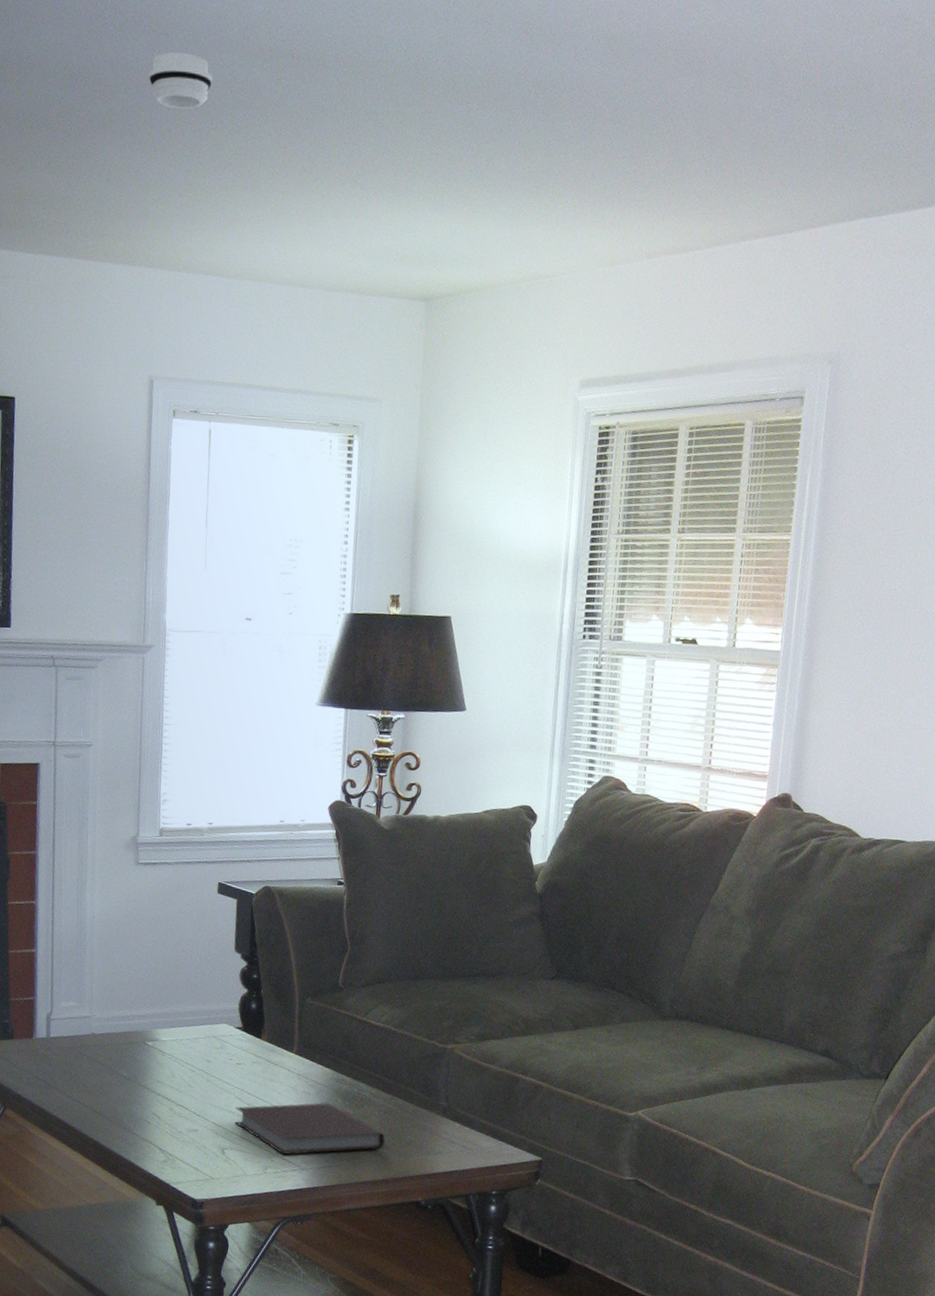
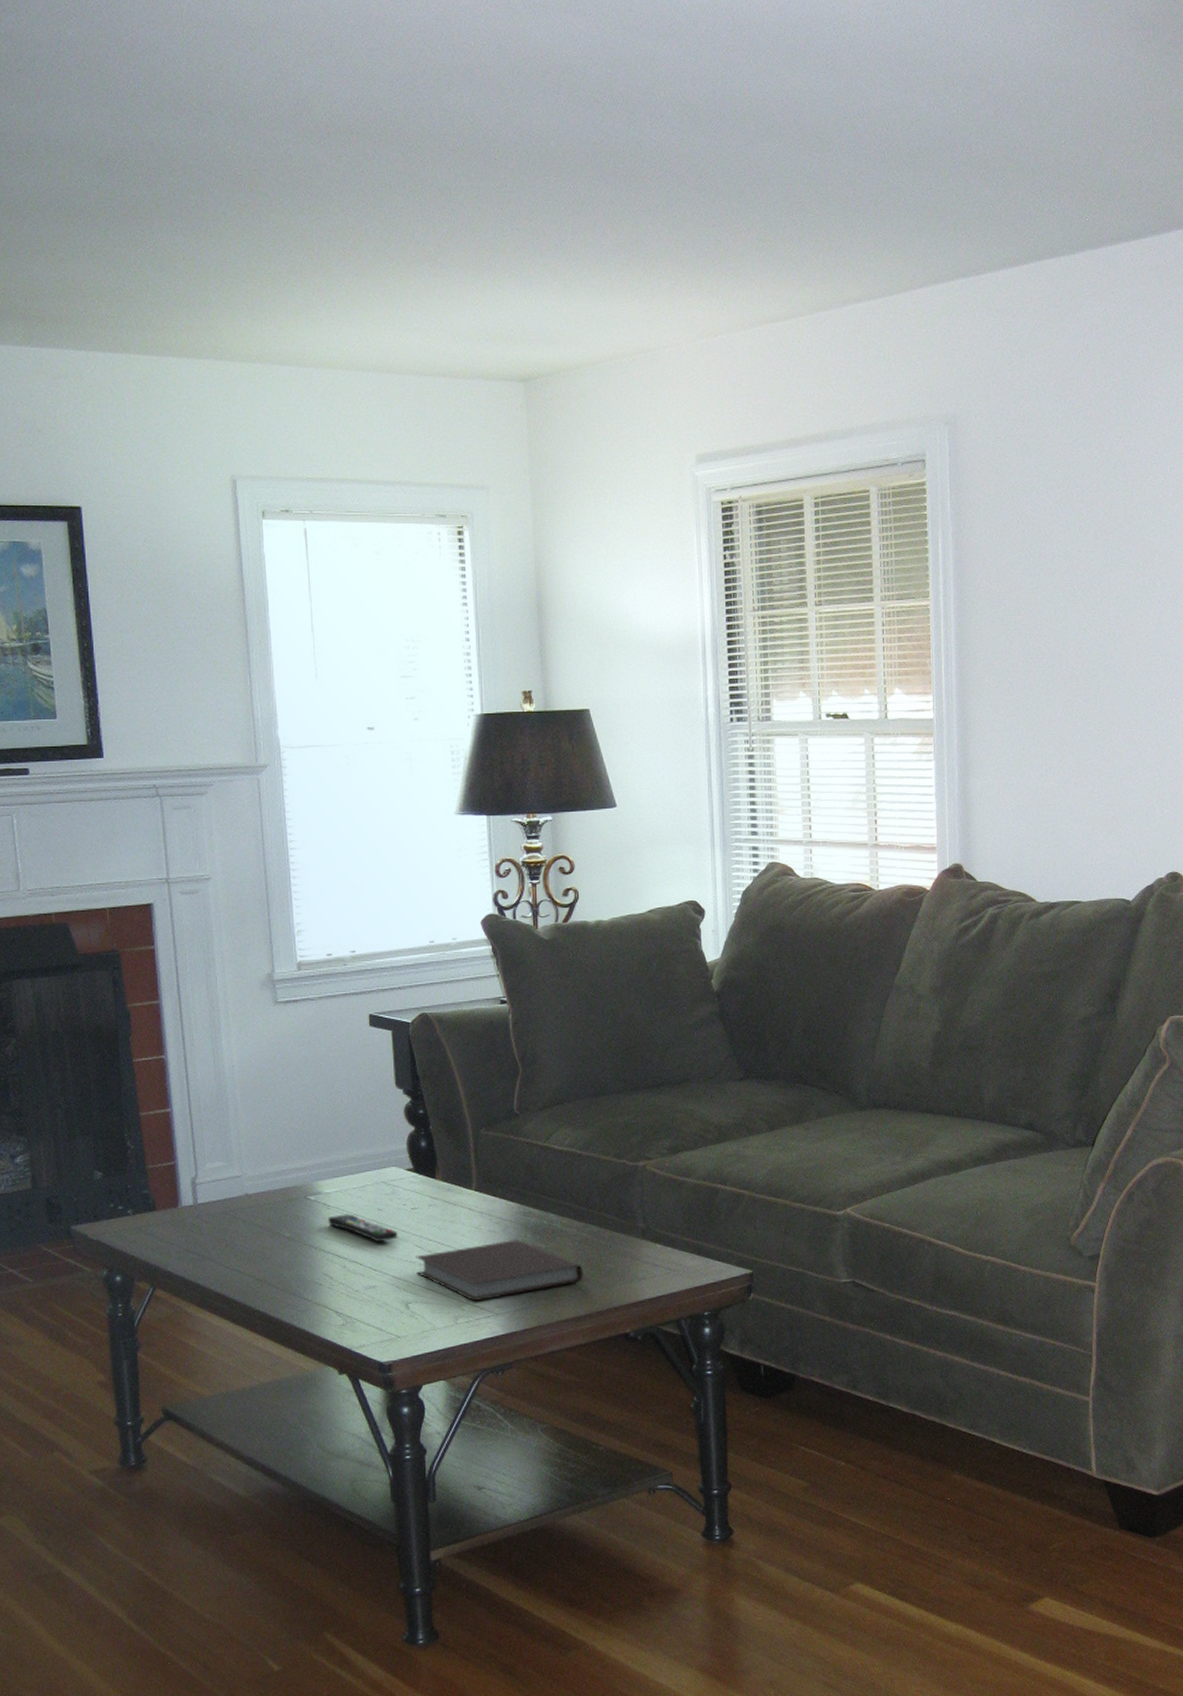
smoke detector: present [148,51,213,109] -> none [194,130,266,191]
remote control: none [161,1061,222,1091] -> present [327,1214,398,1243]

